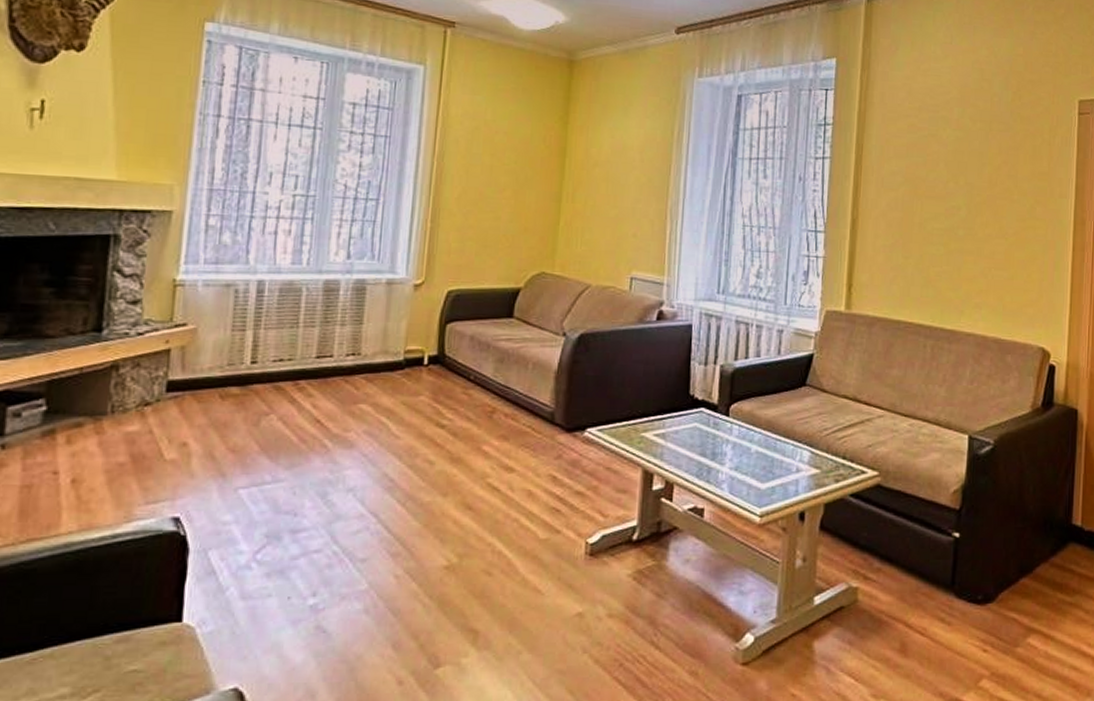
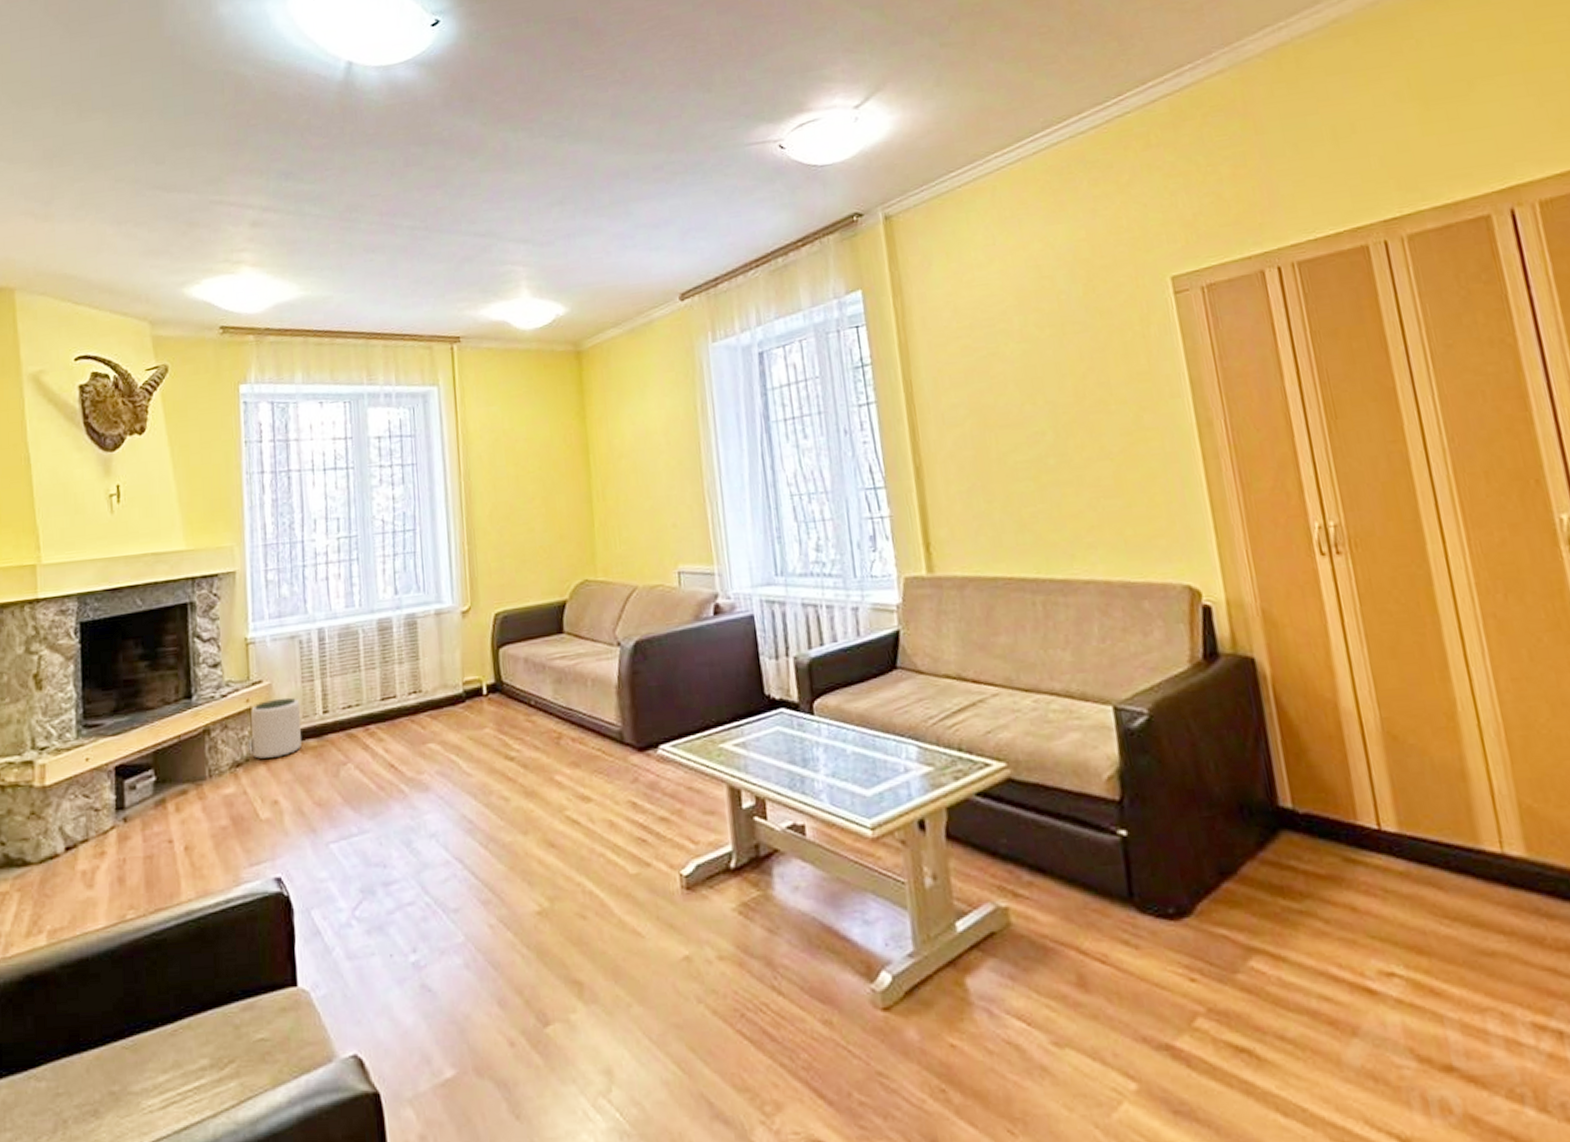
plant pot: none [166,343,227,402] -> present [251,697,301,760]

